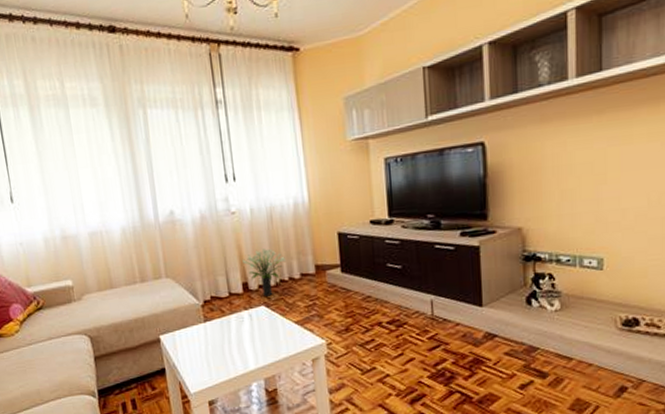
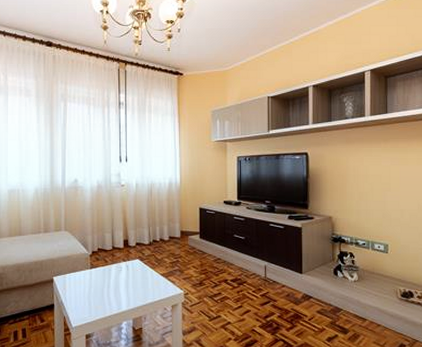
potted plant: present [242,249,287,297] -> none [126,215,160,252]

